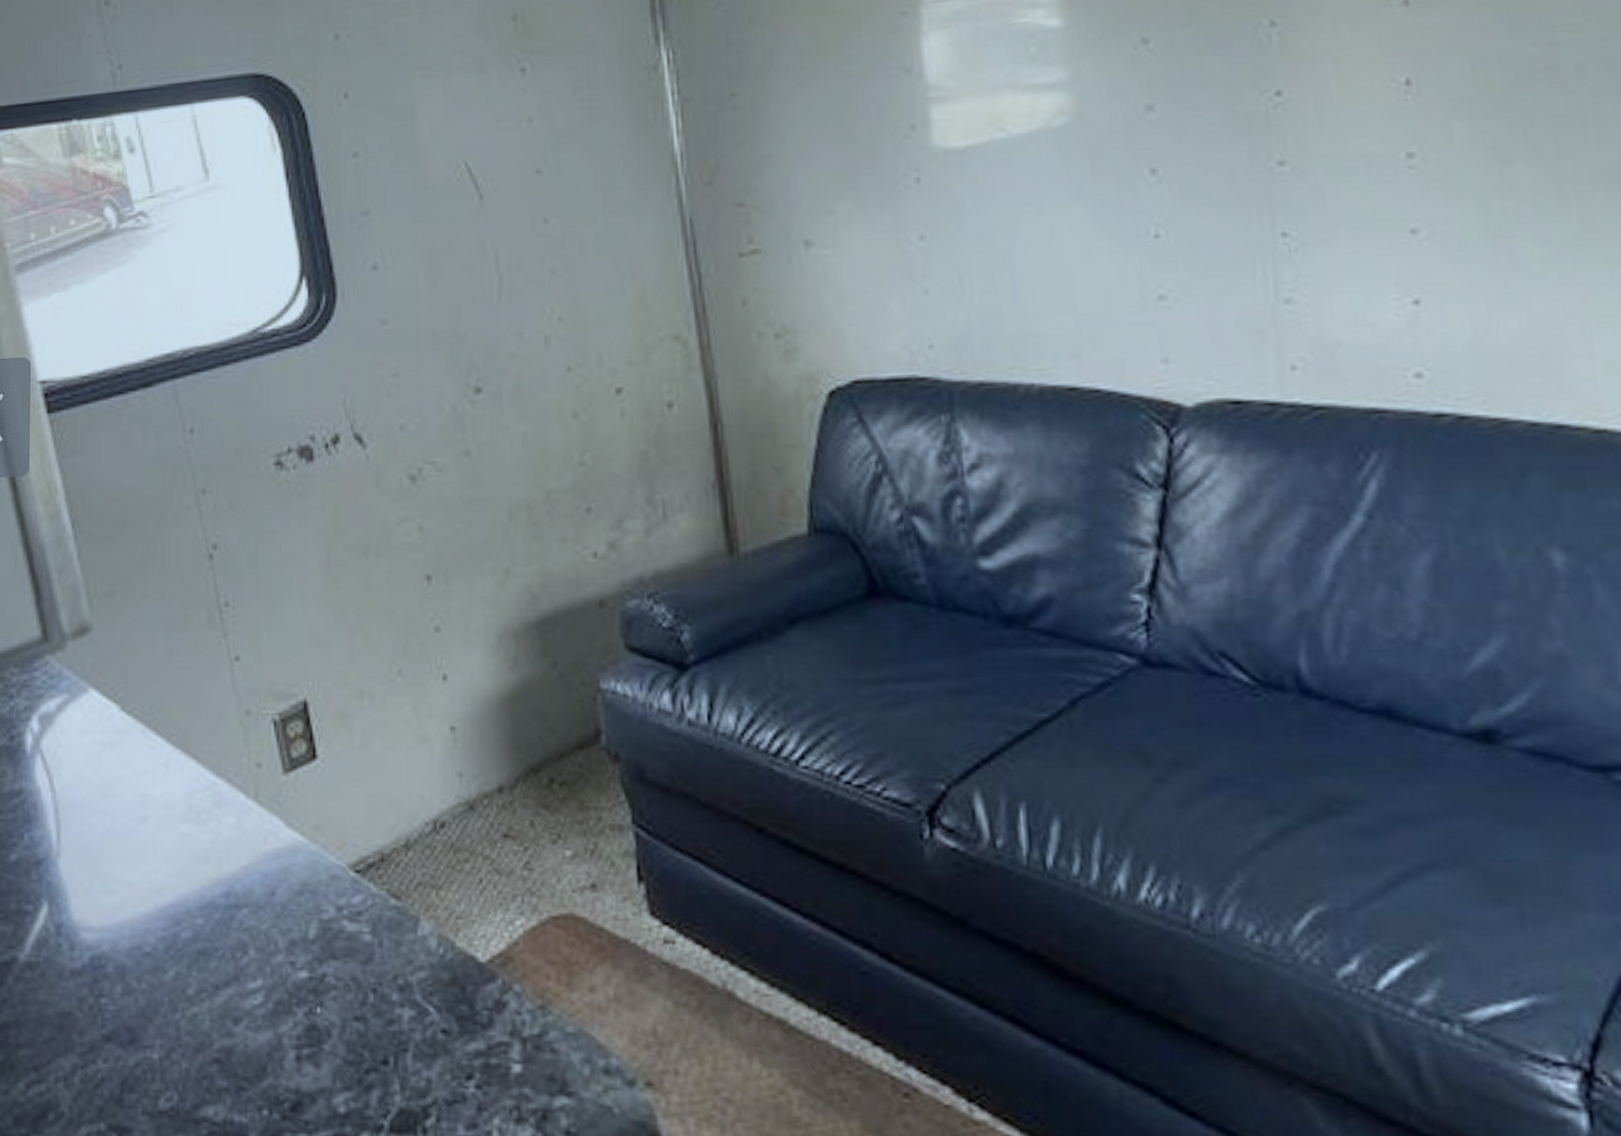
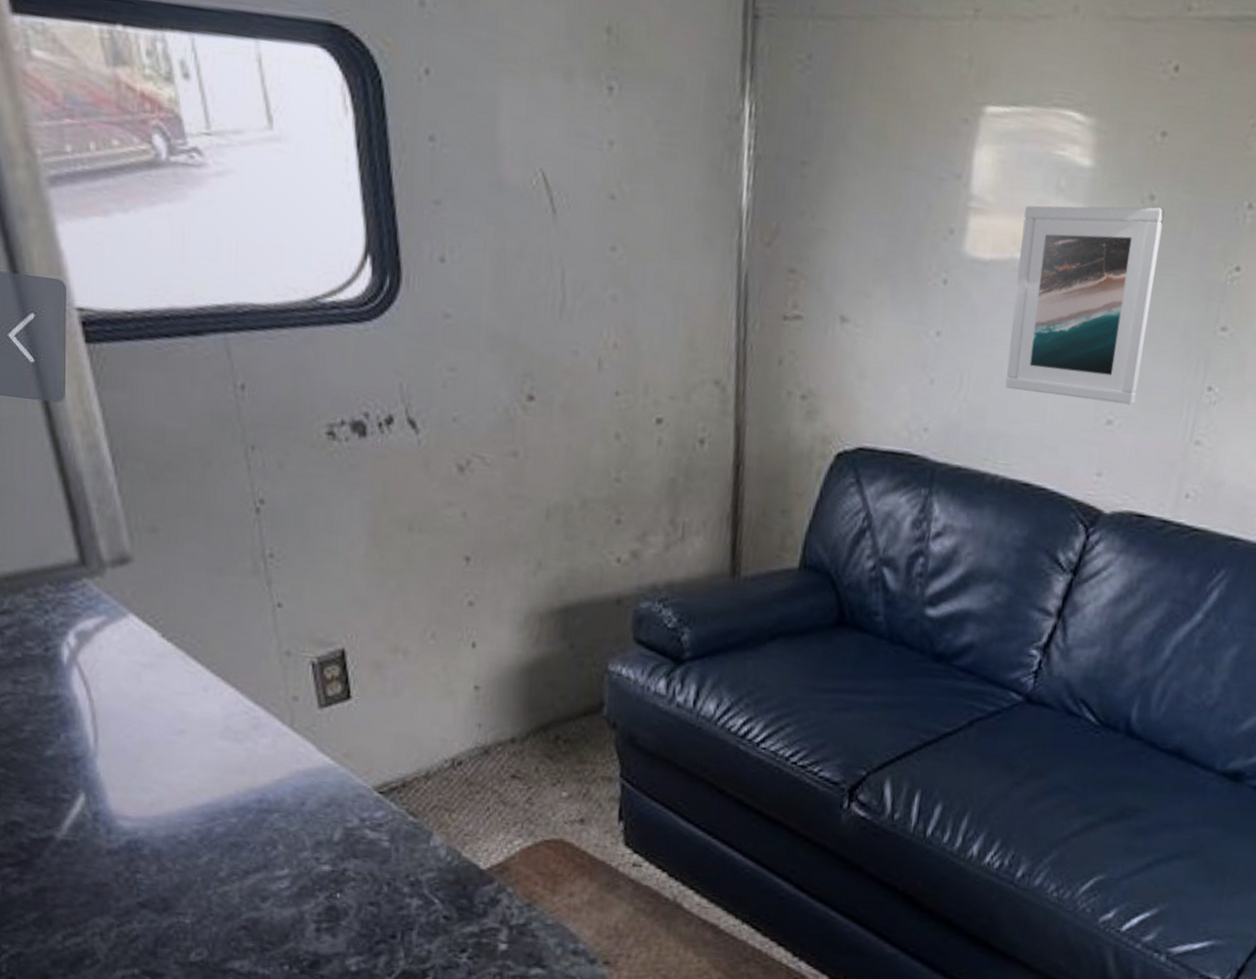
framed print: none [994,49,1189,282] -> present [1005,205,1165,405]

